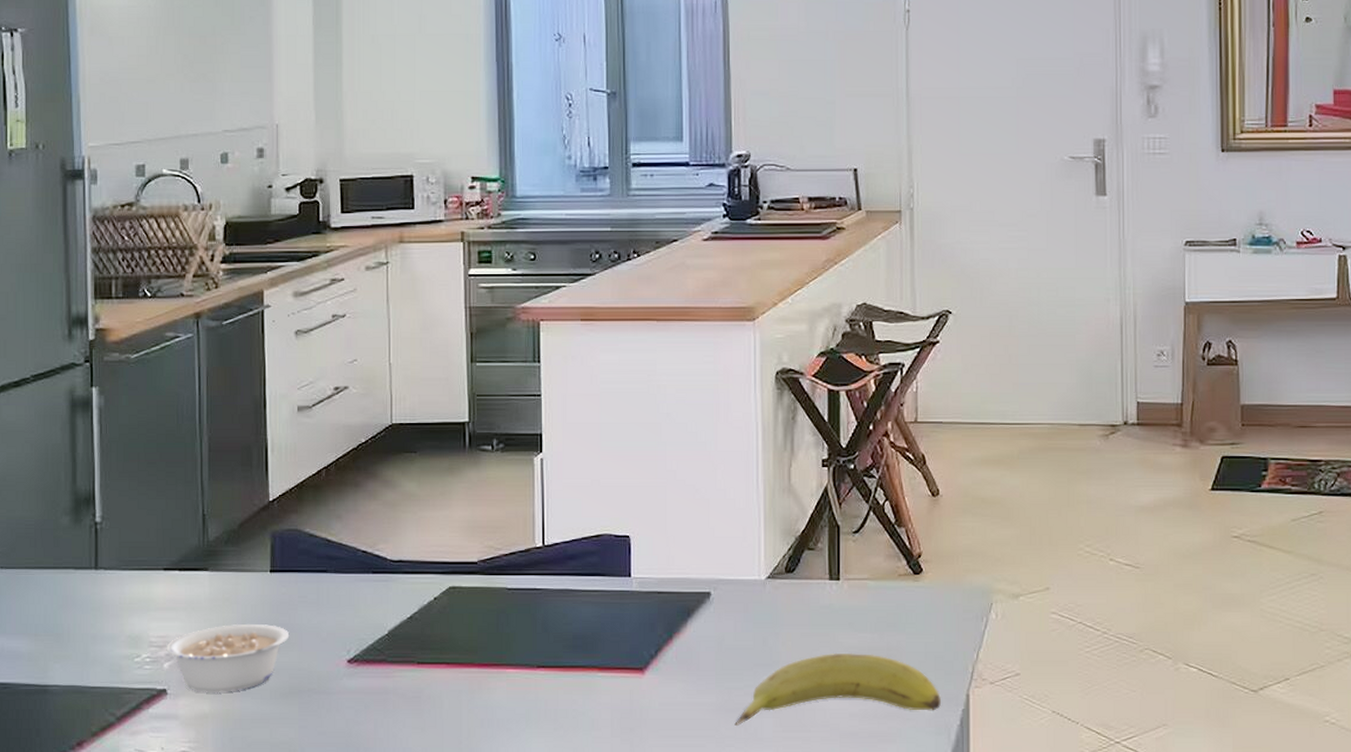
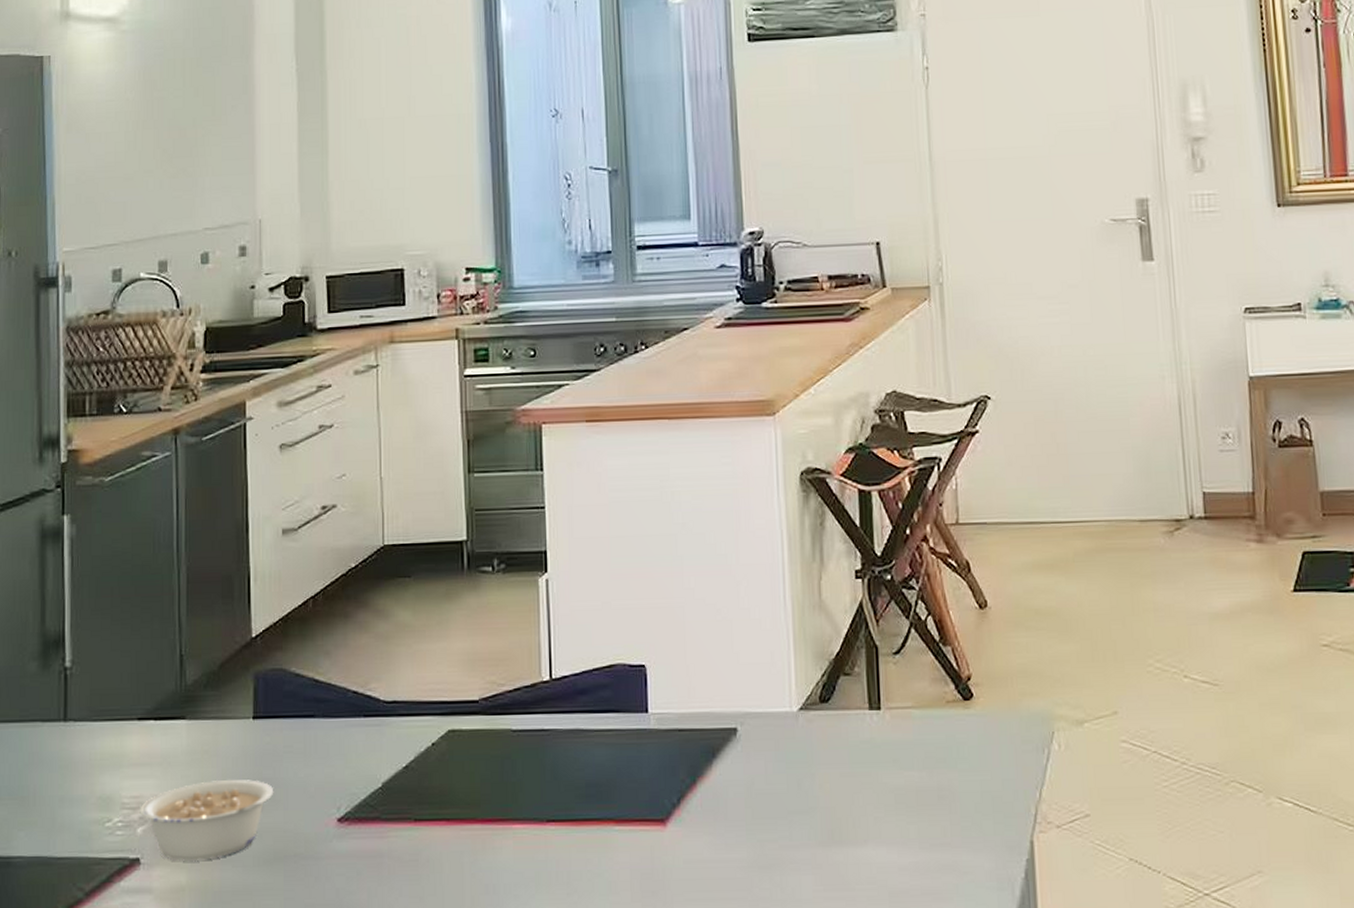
fruit: present [734,652,941,726] -> none [769,794,1002,885]

